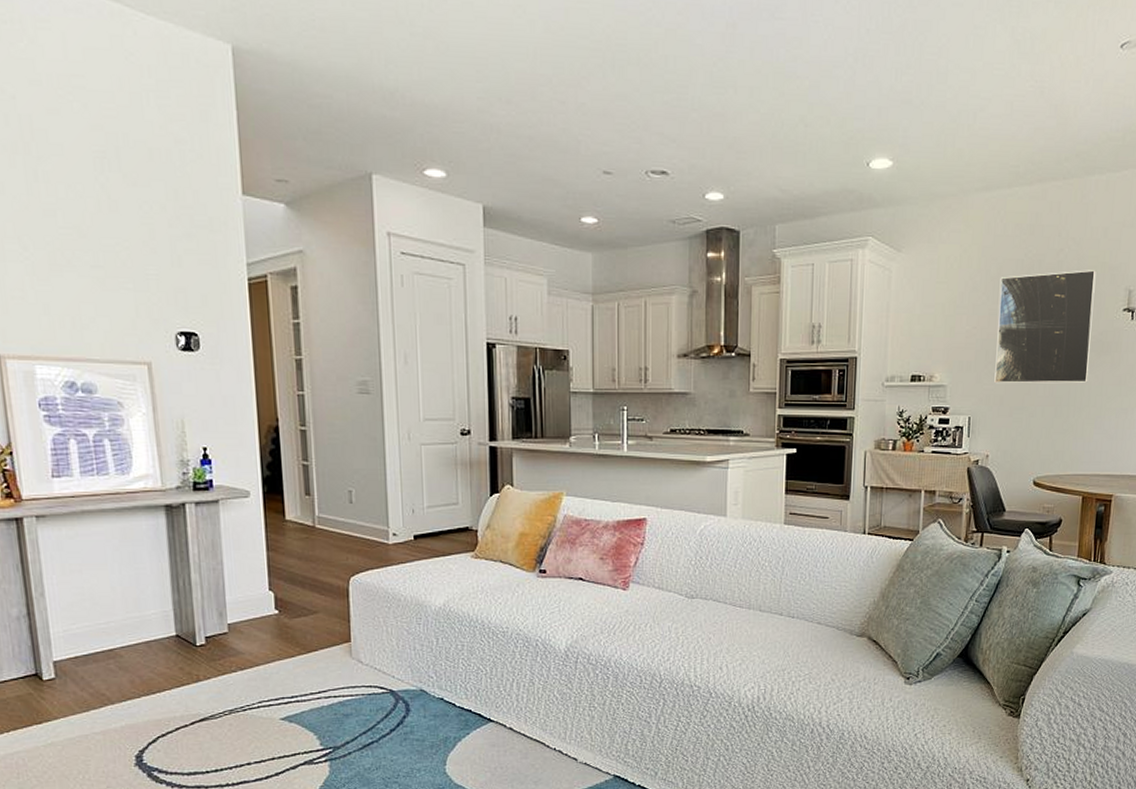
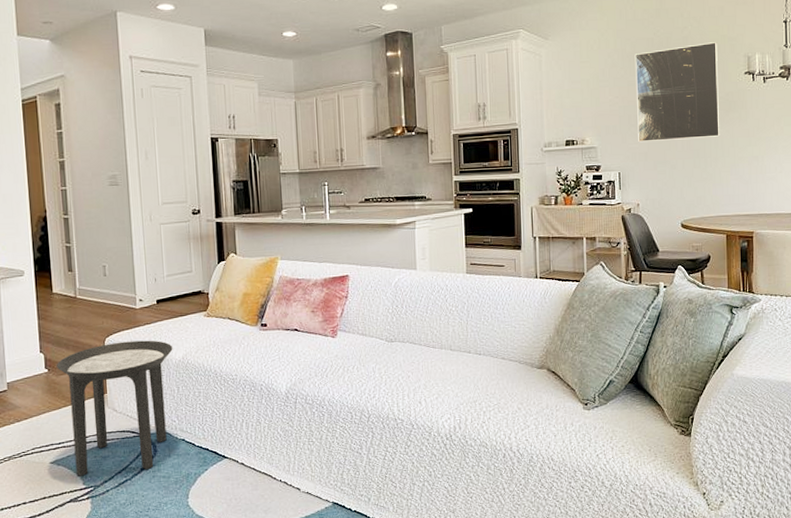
side table: none [290,582,432,736] -> present [57,340,173,476]

